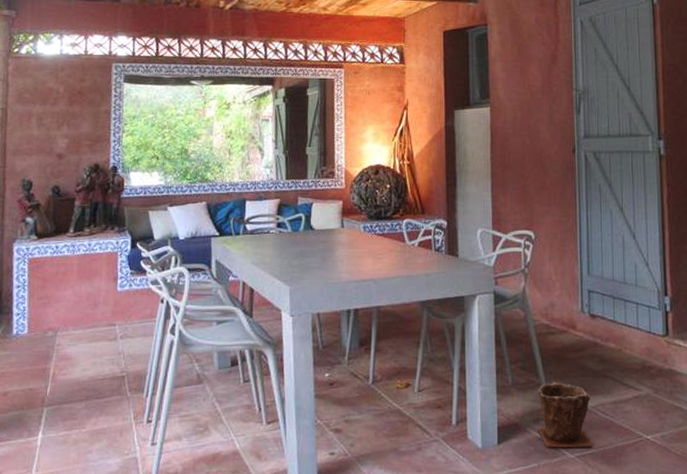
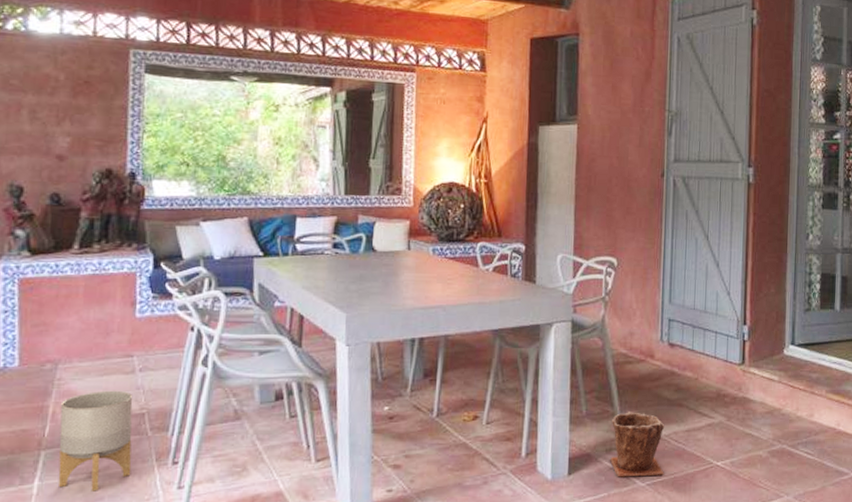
planter: none [57,355,116,445] -> present [58,390,133,492]

